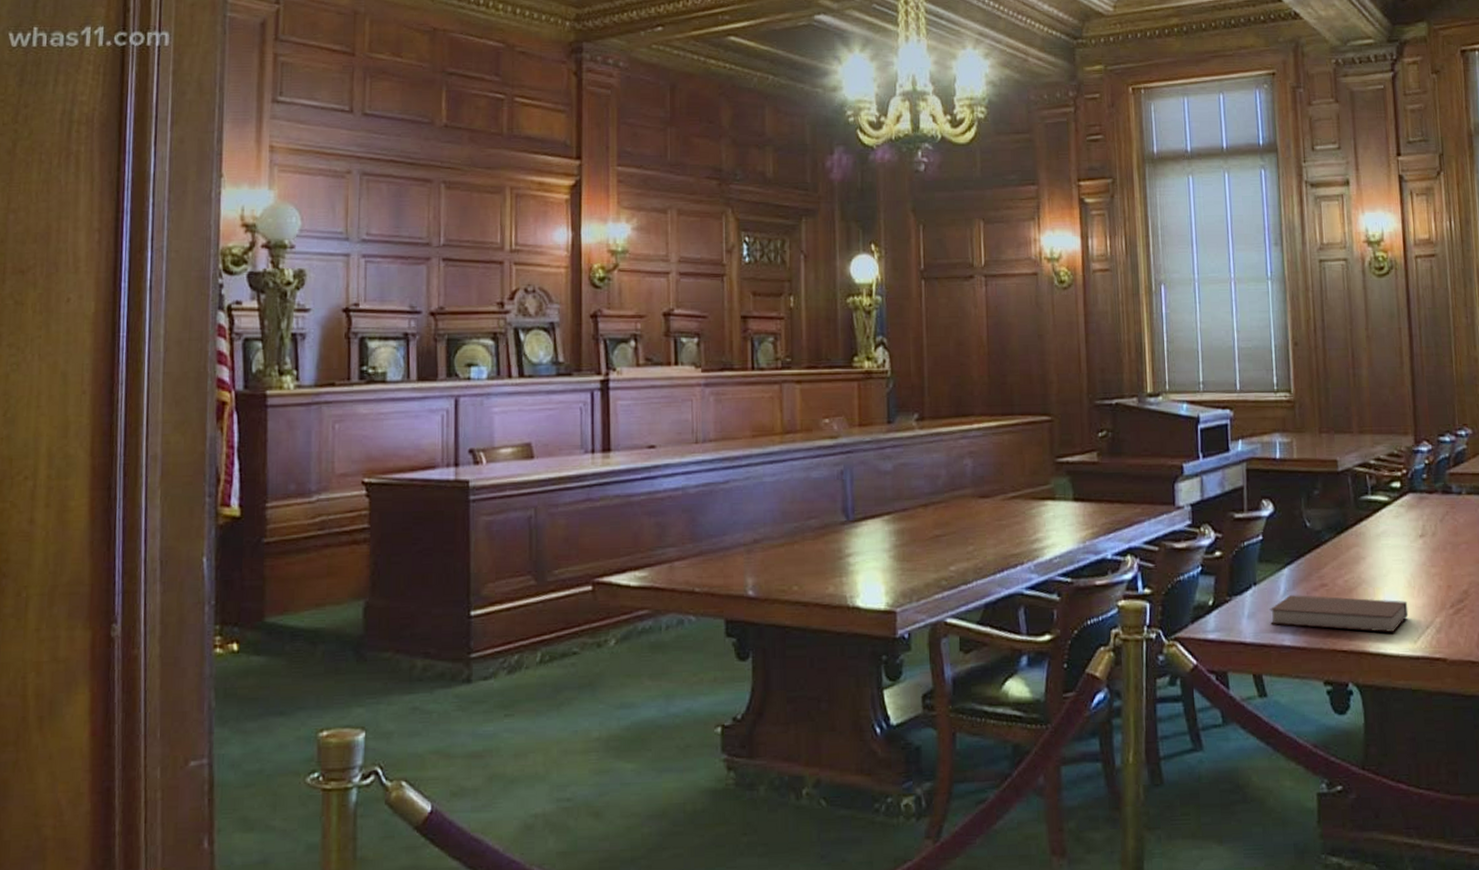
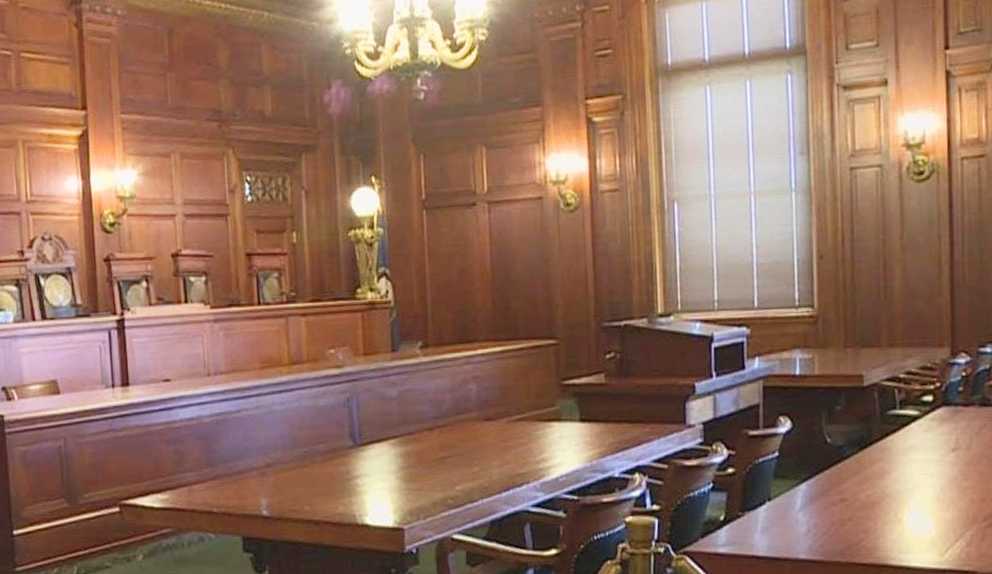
notebook: present [1269,595,1409,632] -> none [784,510,936,546]

